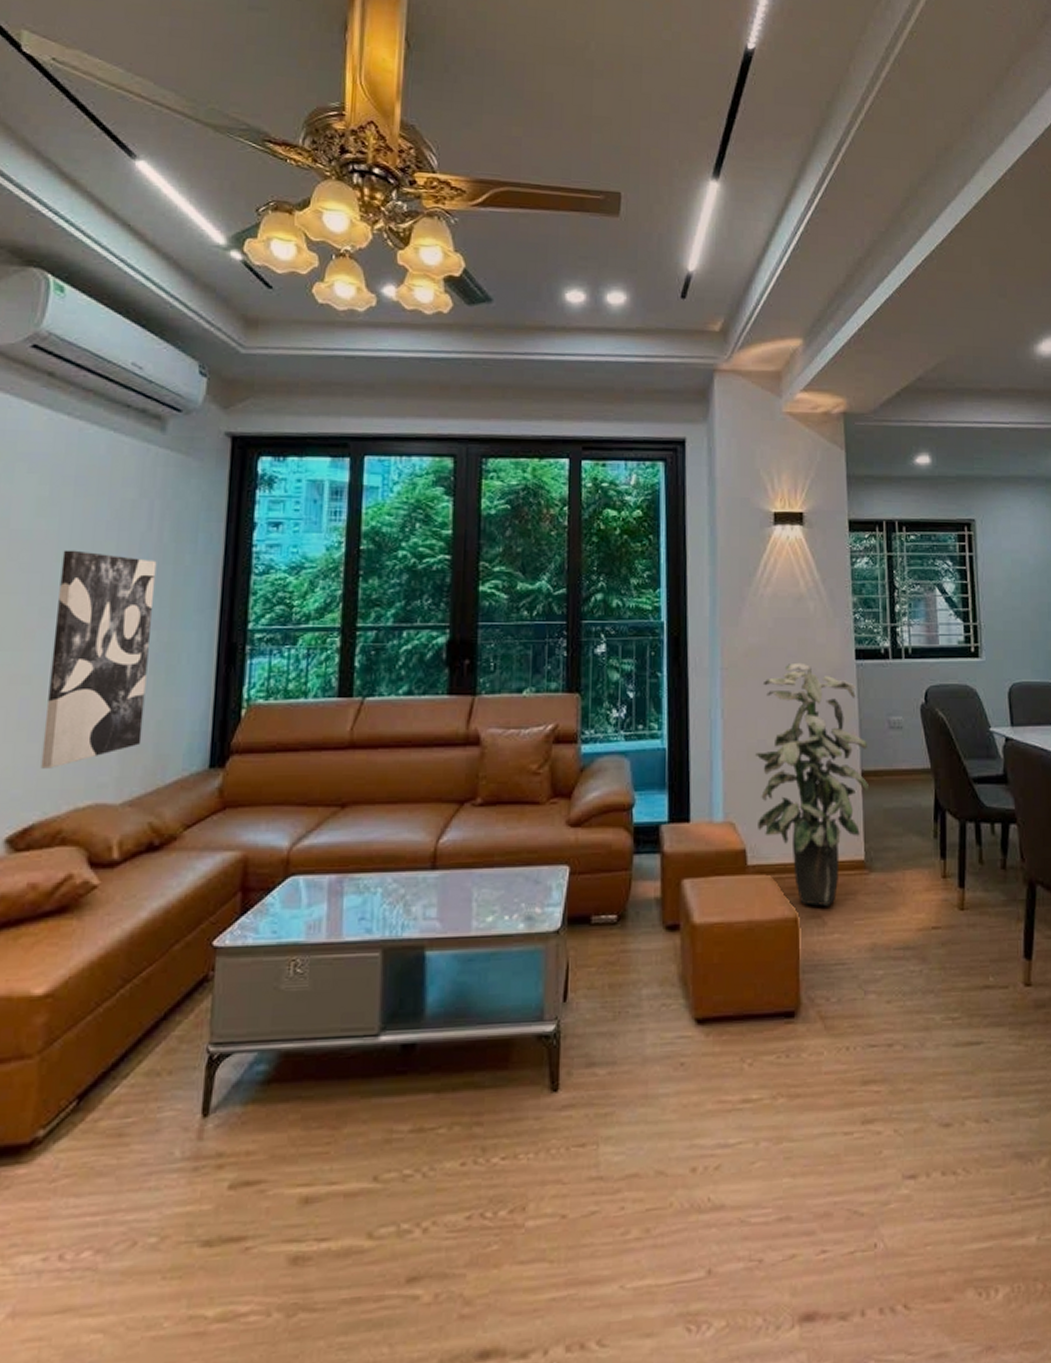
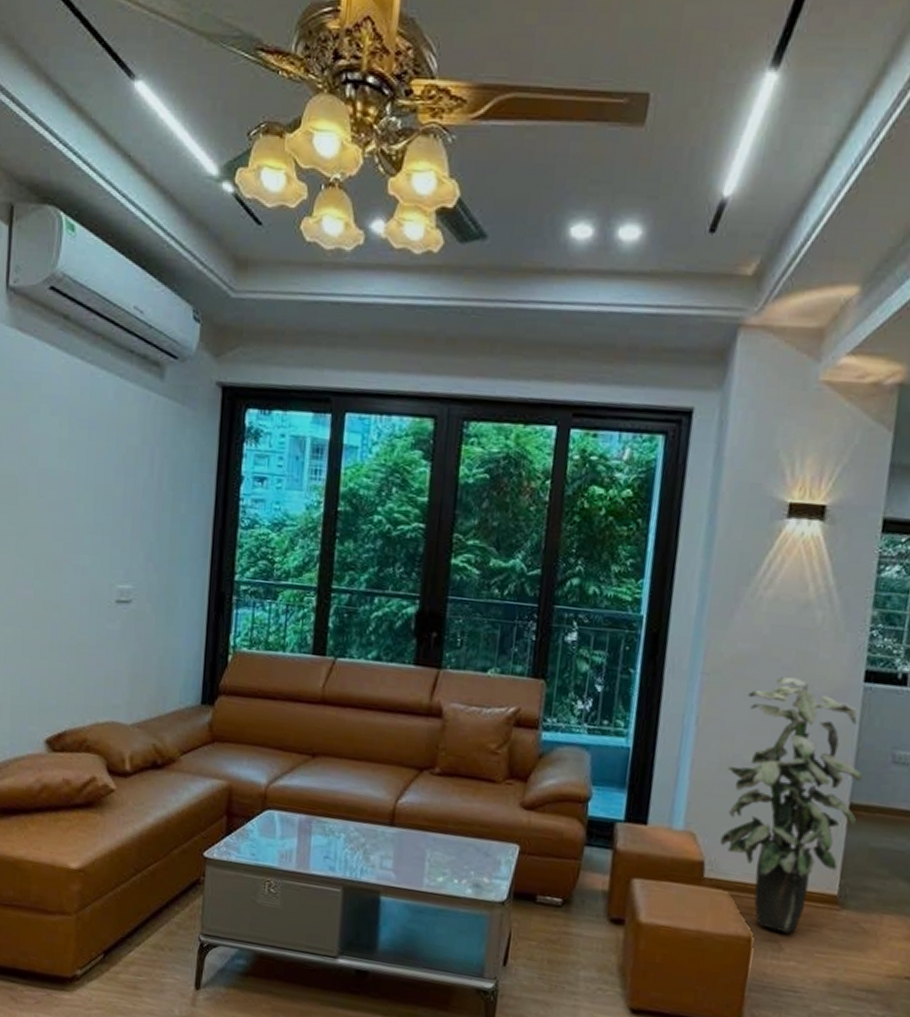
wall art: present [40,550,157,769] -> none [69,491,157,687]

